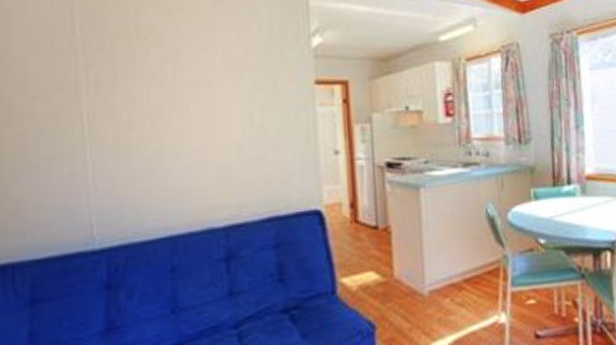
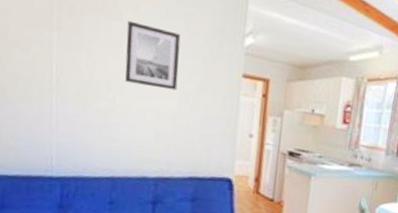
wall art: none [168,43,238,116] -> present [125,20,181,91]

